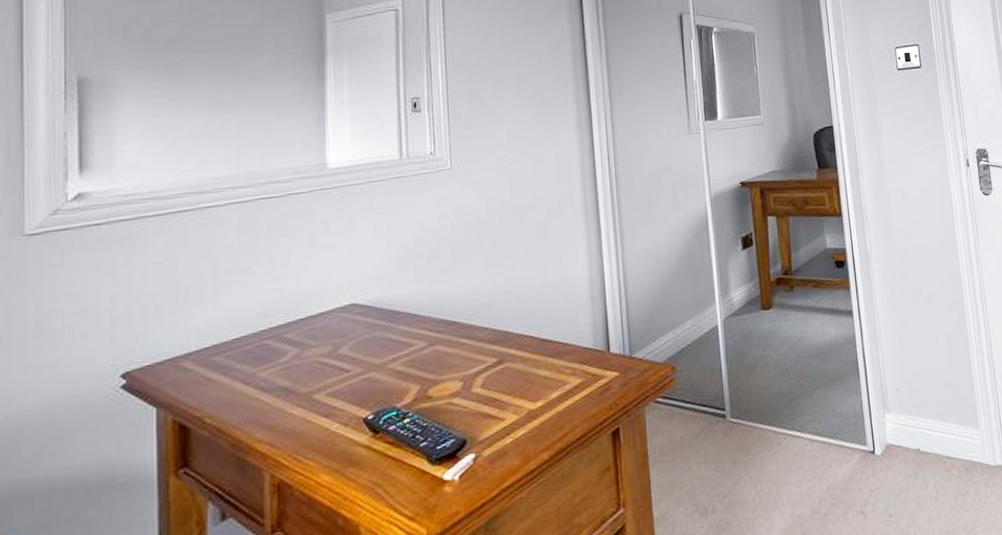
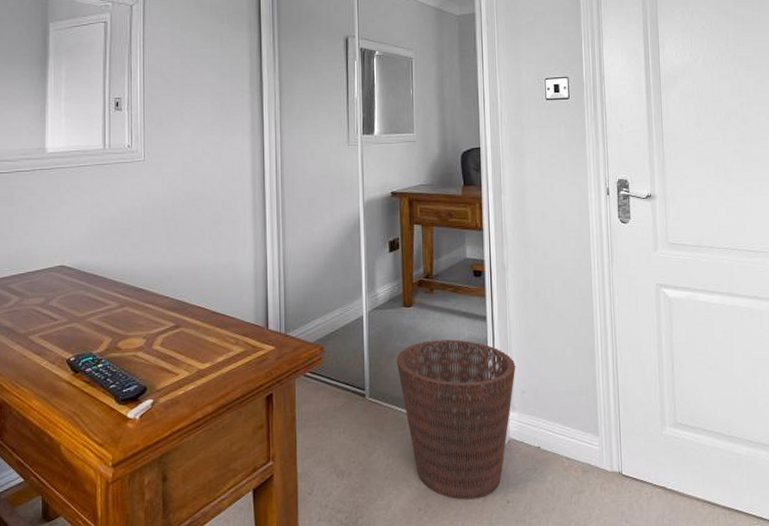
basket: none [758,339,888,521] -> present [396,339,516,500]

